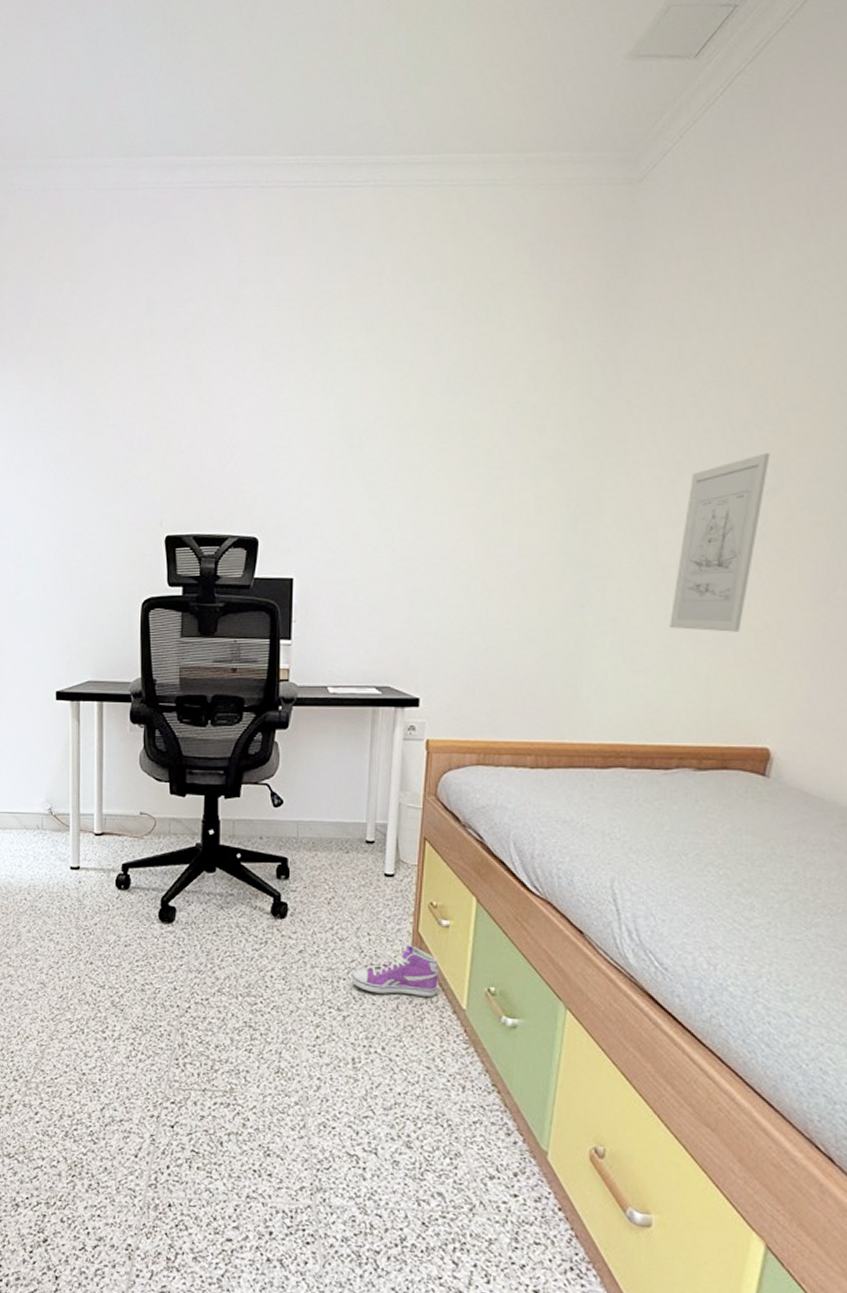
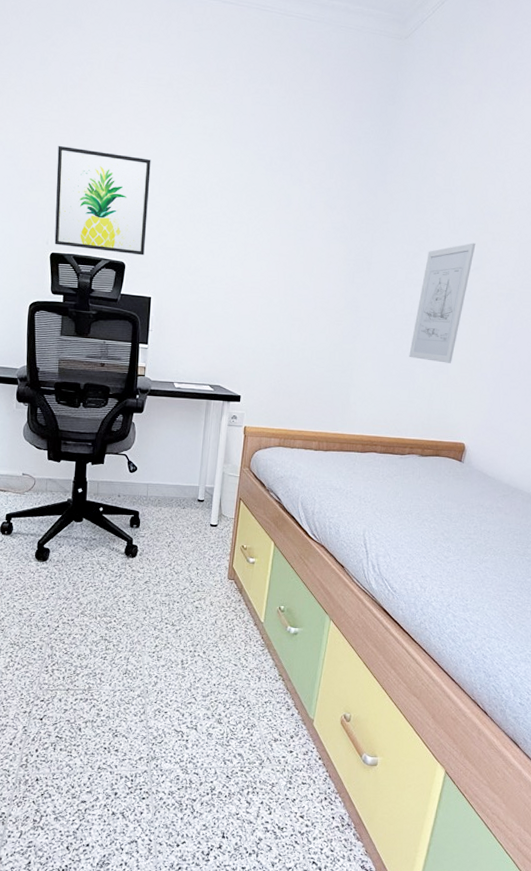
wall art: none [169,402,287,527] -> present [54,146,151,256]
sneaker: present [351,945,438,997] -> none [183,577,246,614]

